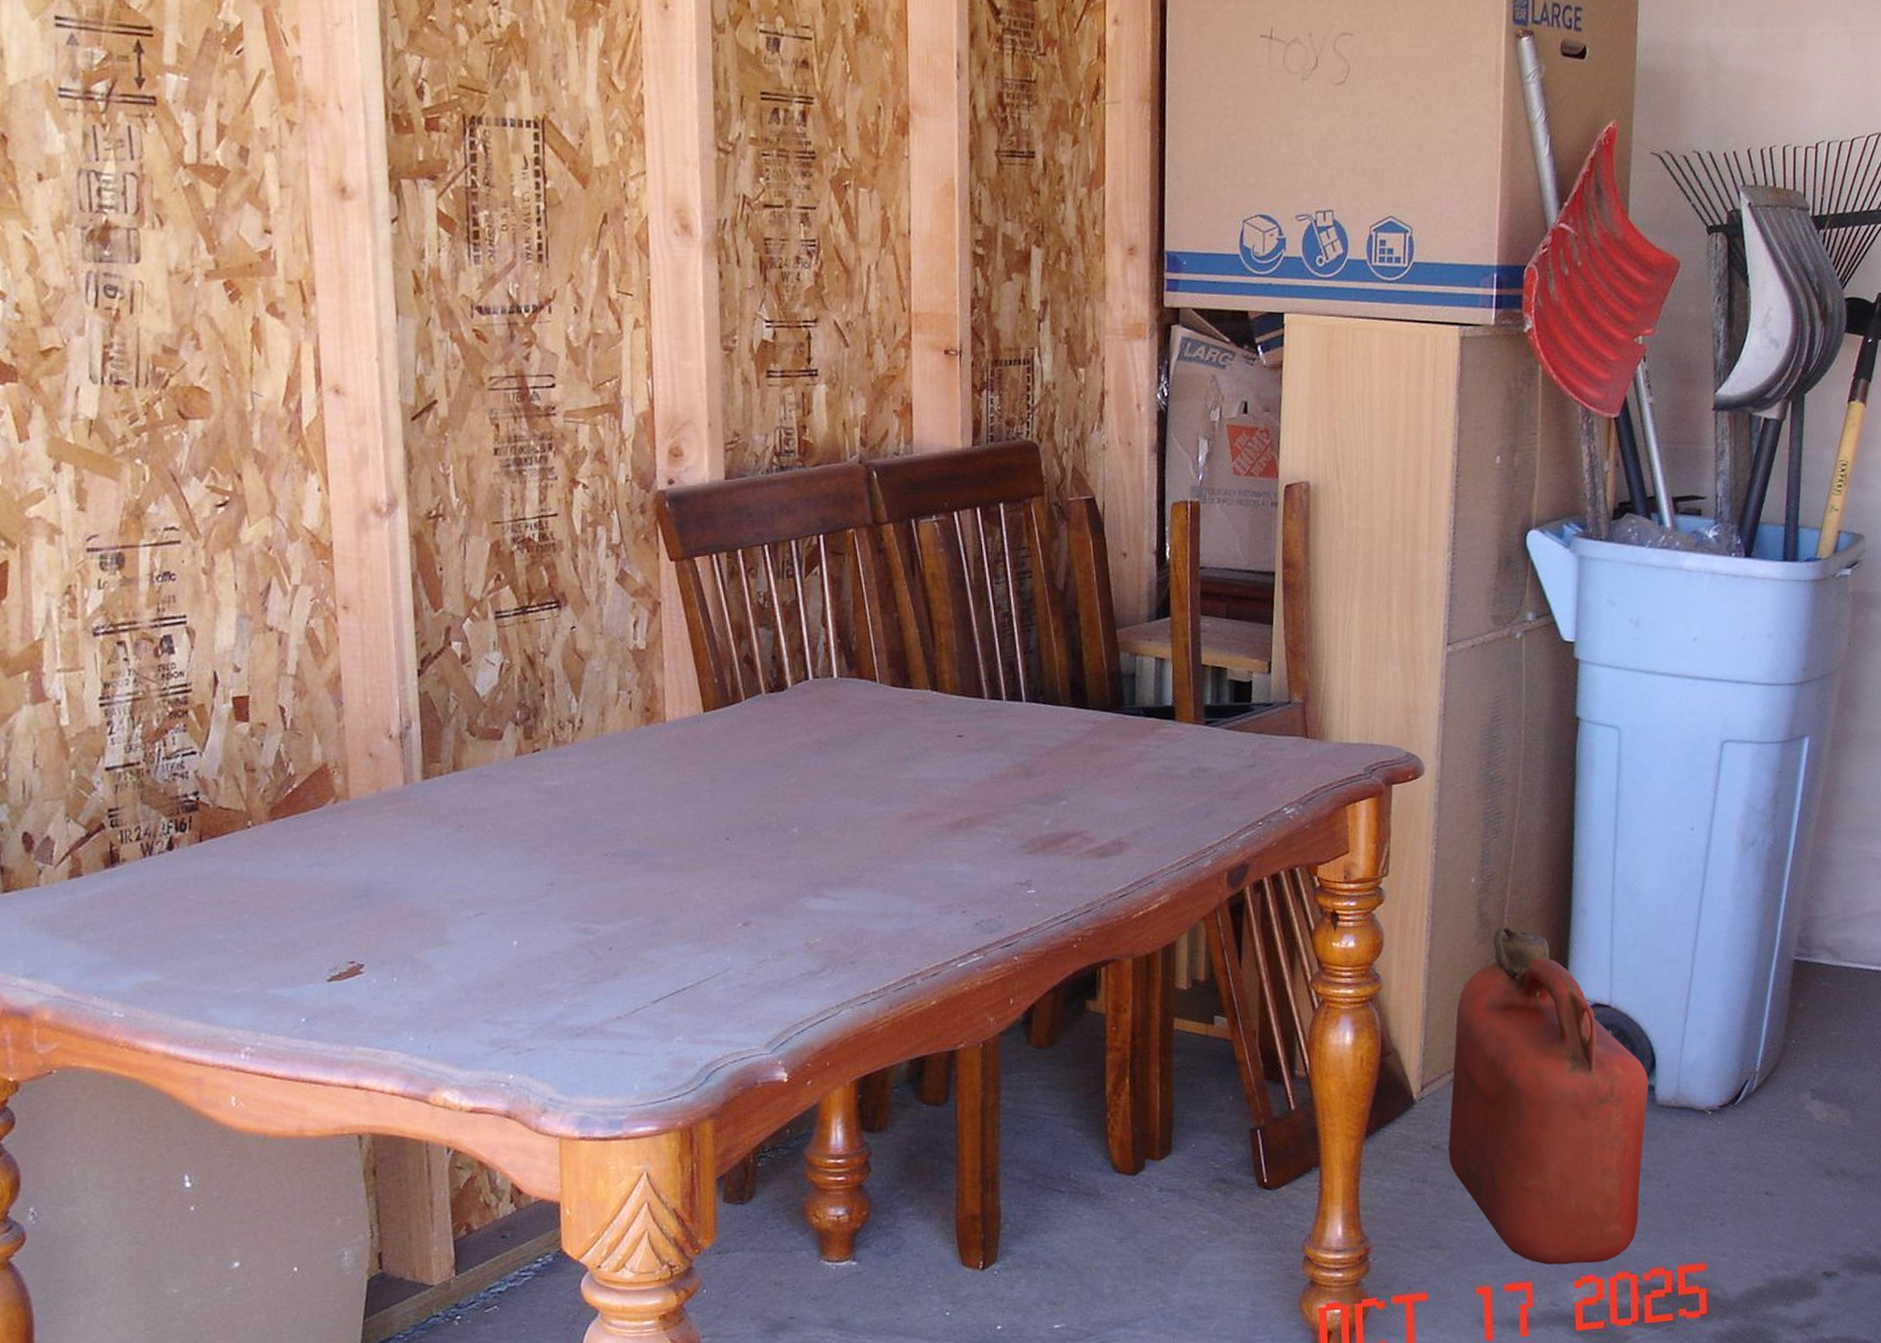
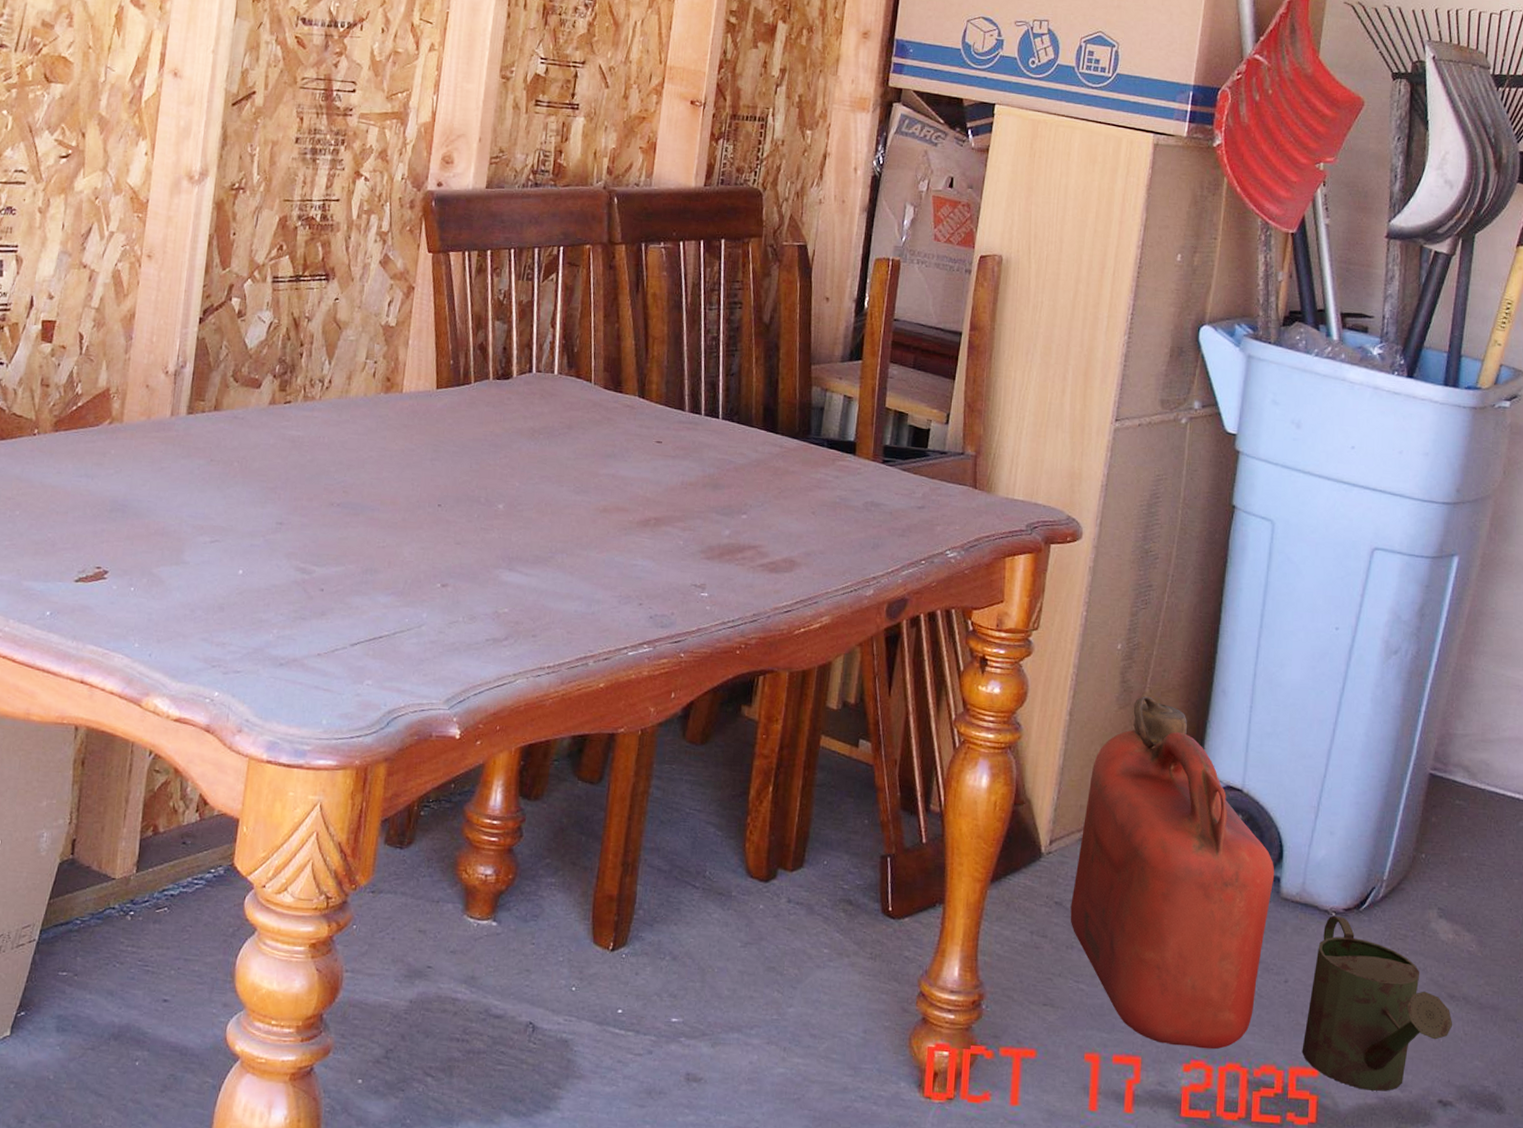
watering can: none [1688,1113,1832,1275] -> present [1302,915,1453,1091]

